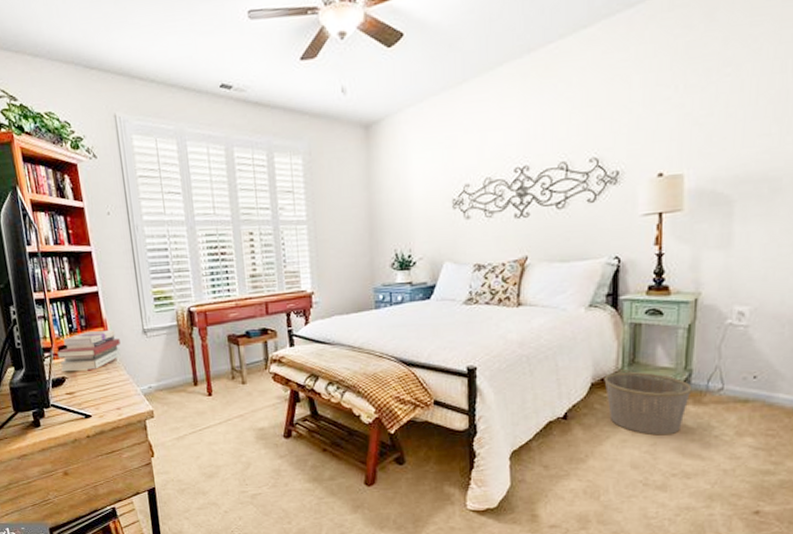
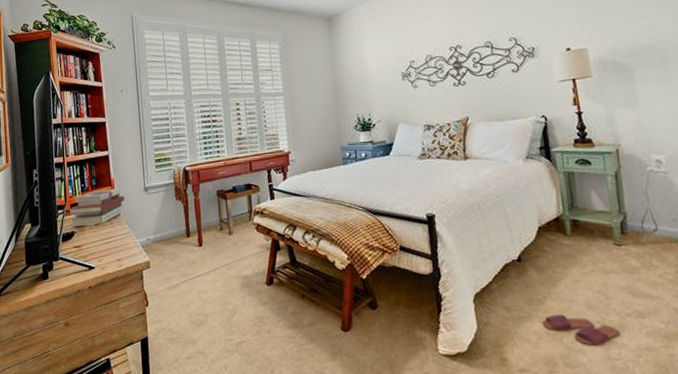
slippers: none [581,473,661,505] -> present [543,314,620,346]
basket: present [604,369,692,436] -> none [549,214,629,276]

